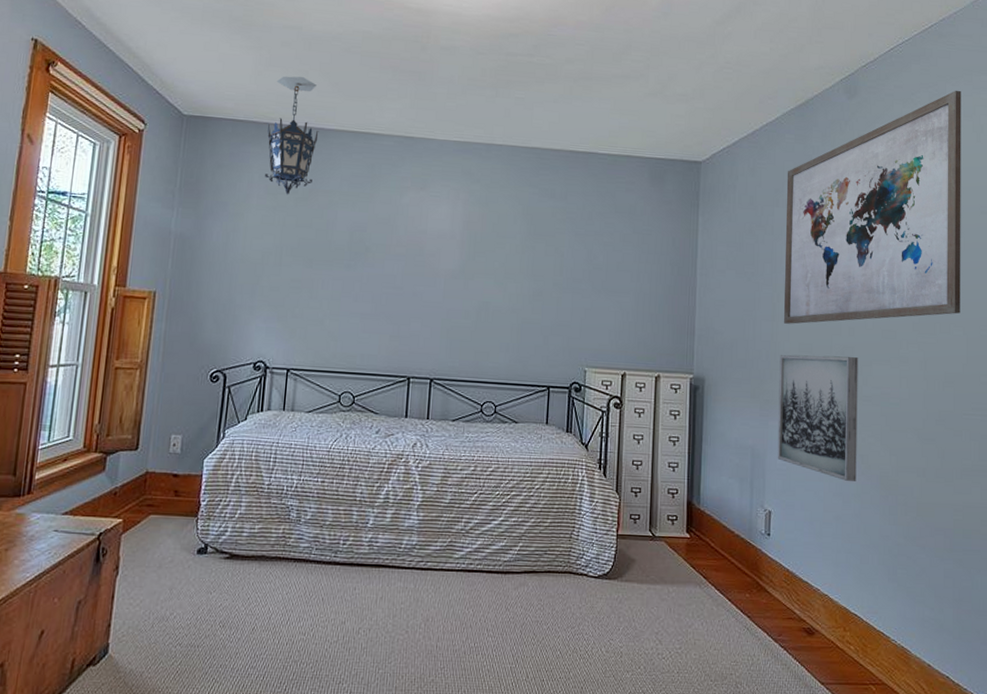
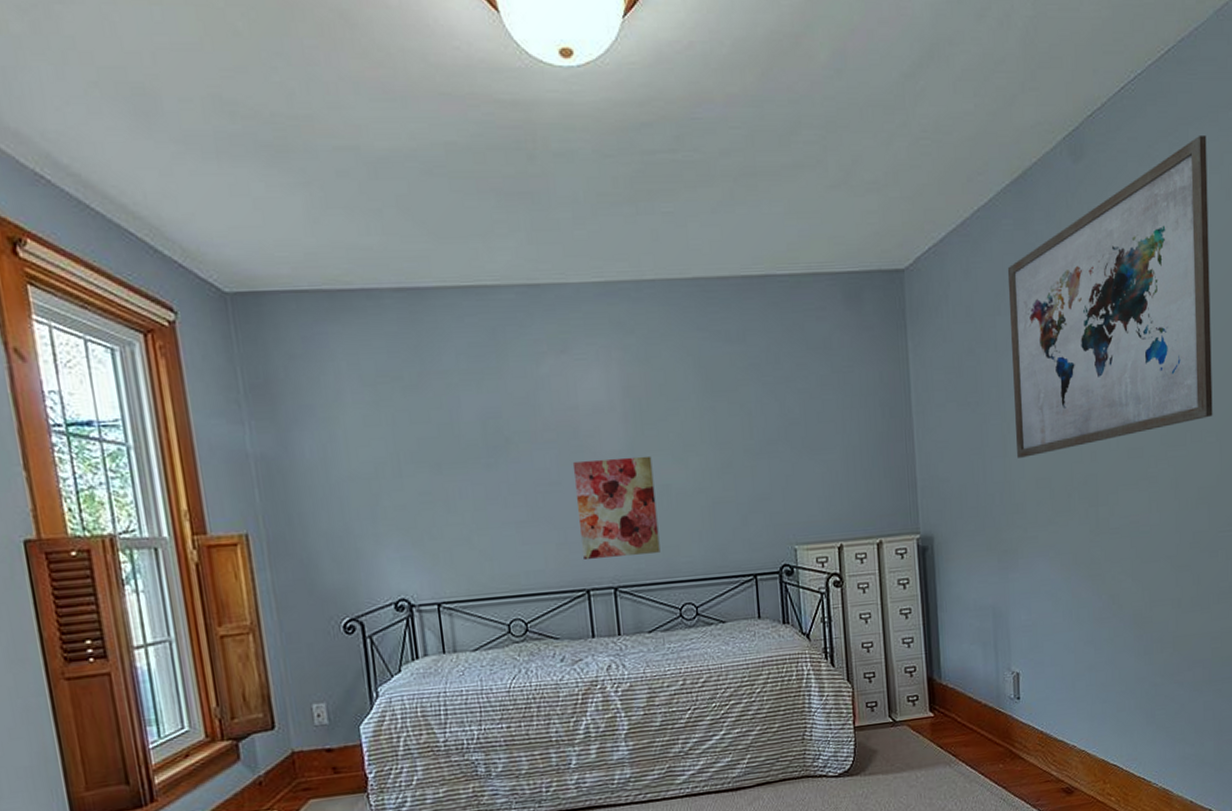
hanging lantern: present [265,76,319,195] -> none [340,219,419,384]
wall art: none [409,274,478,356] -> present [572,455,661,559]
wall art: present [777,354,858,481] -> none [1015,485,1108,627]

